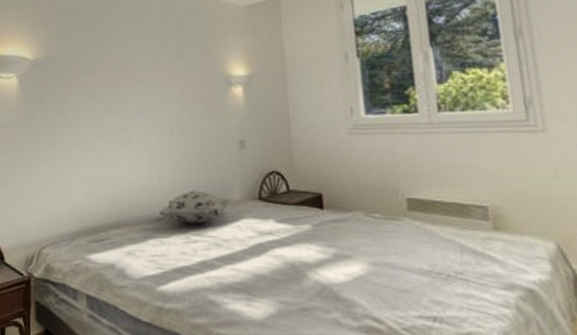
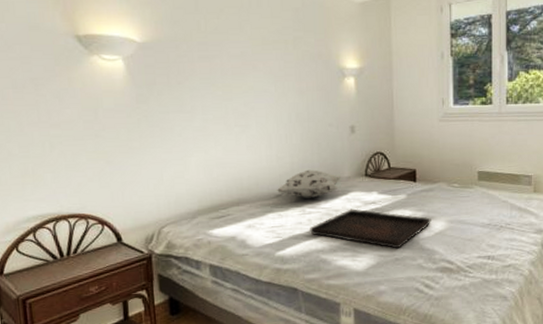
serving tray: none [195,239,347,295] -> present [310,208,431,249]

